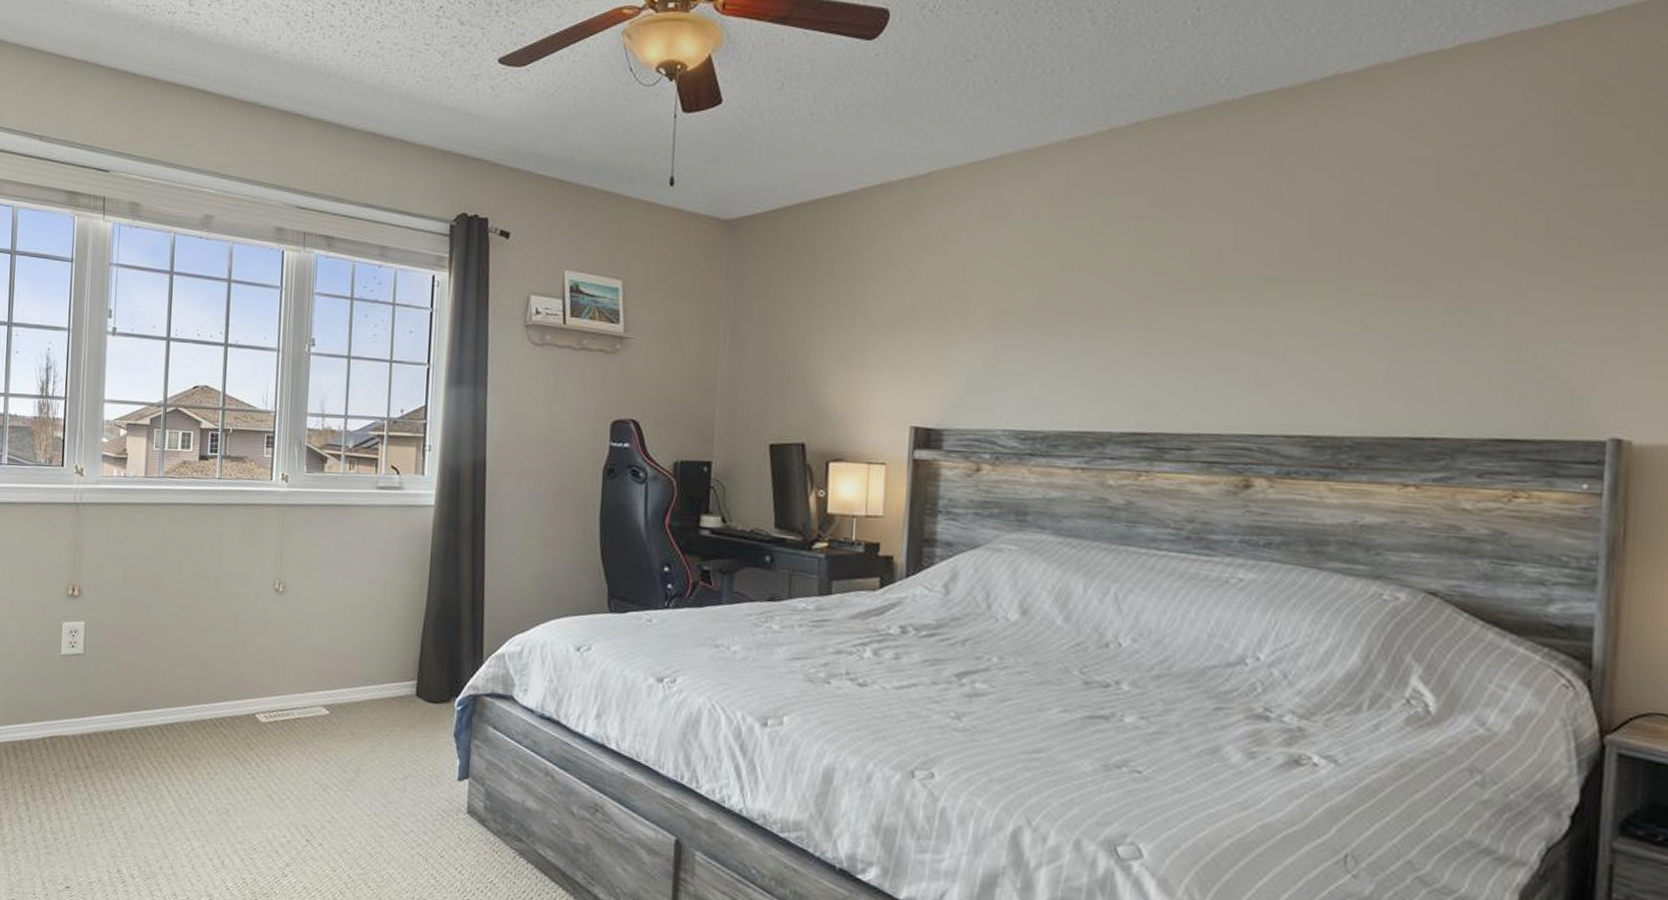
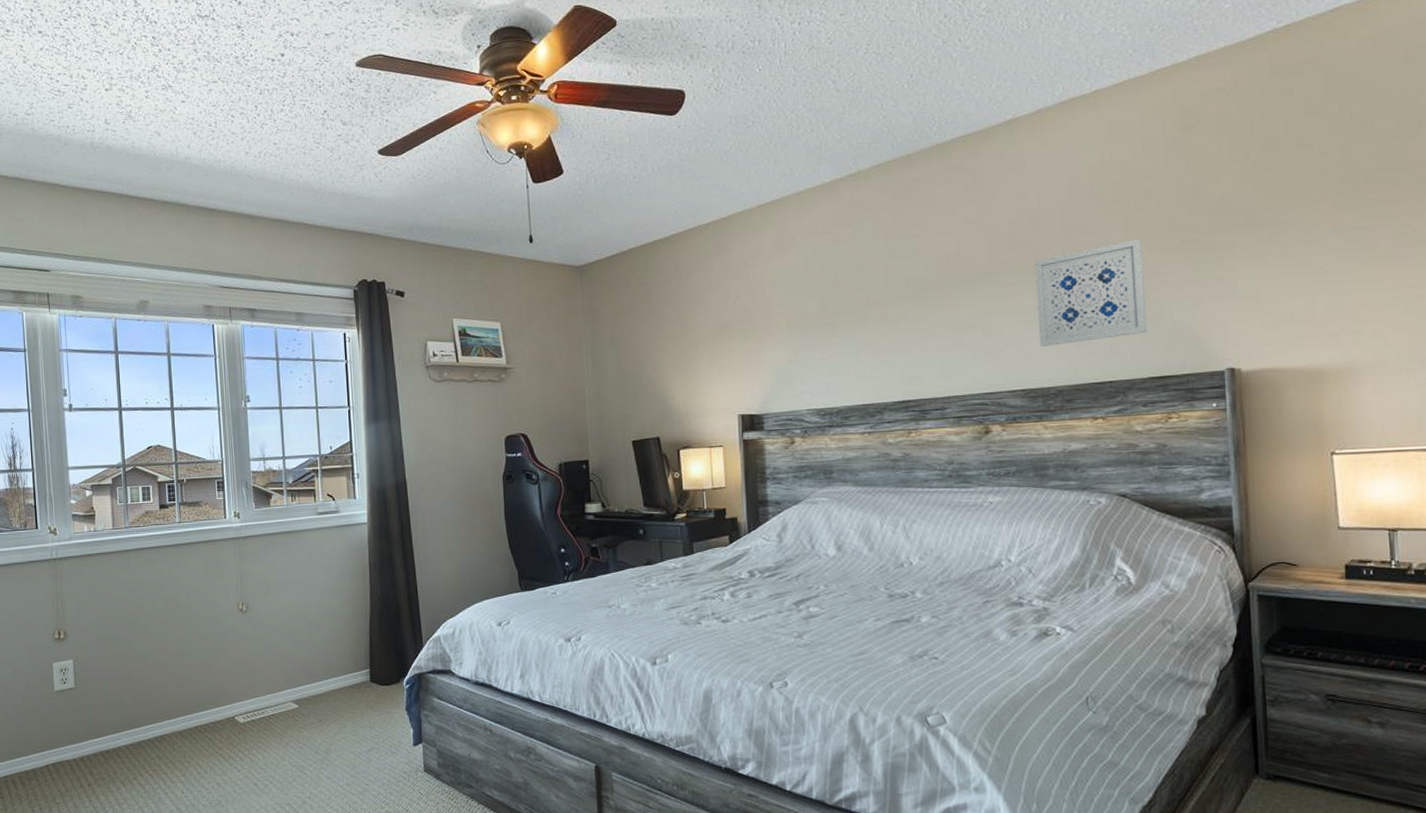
wall art: none [1336,250,1504,382] -> present [1035,239,1148,347]

